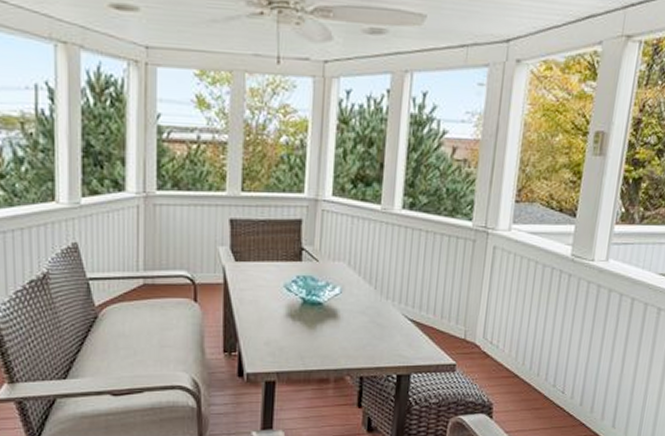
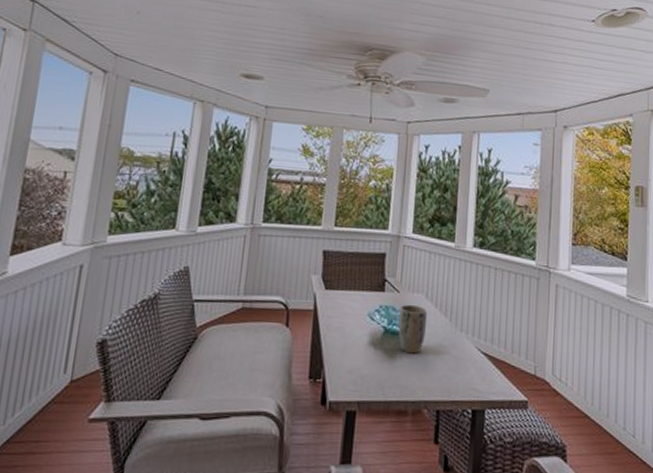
plant pot: none [318,273,350,324] -> present [398,304,428,354]

